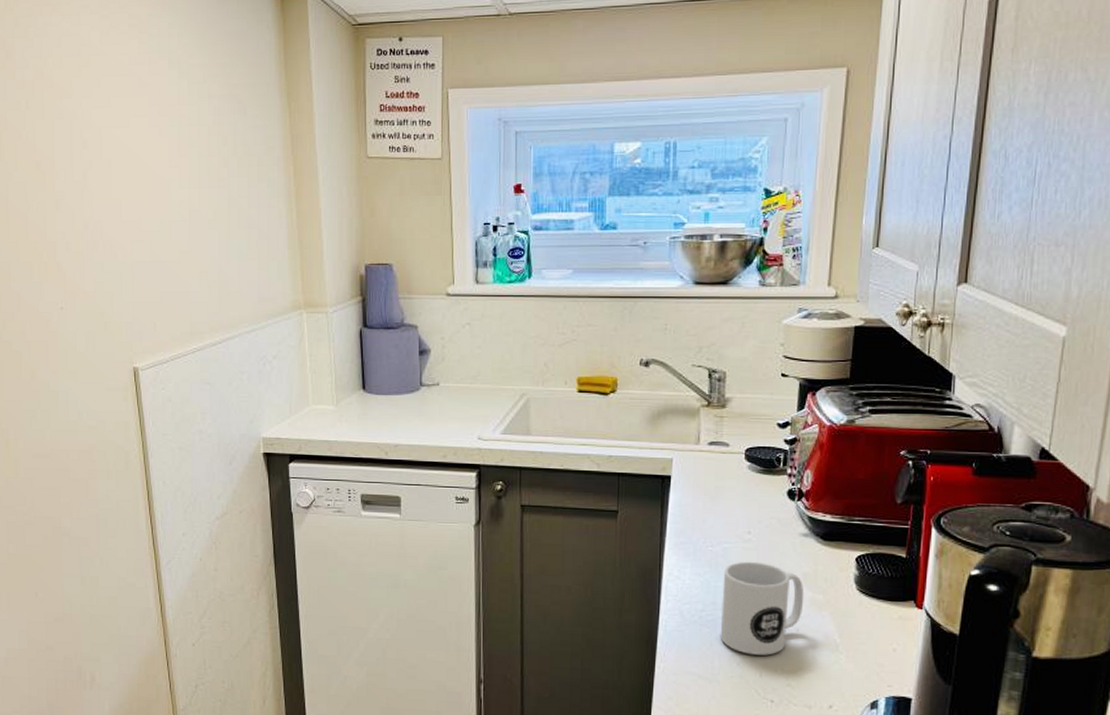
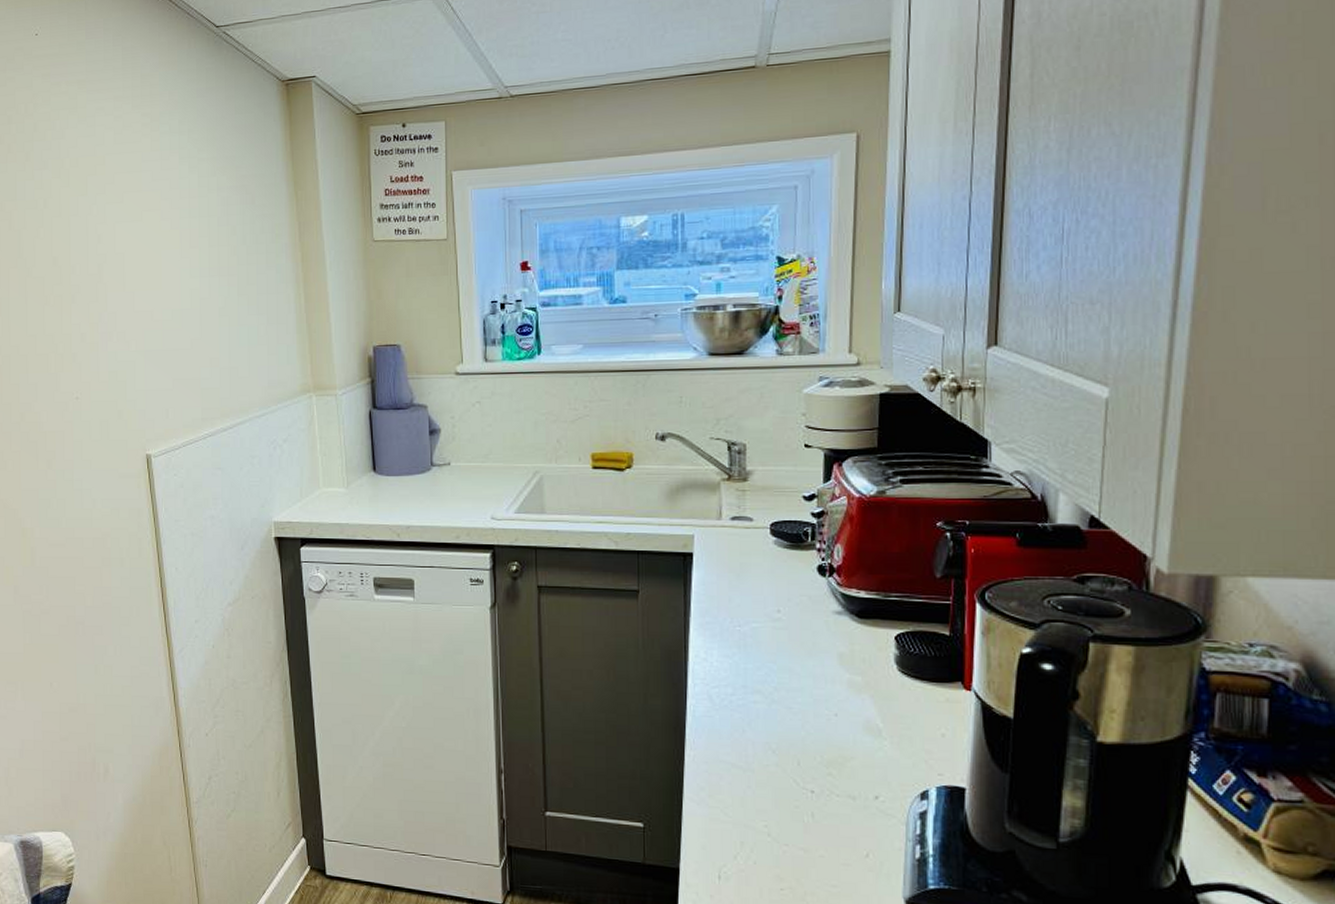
mug: present [720,561,804,655] -> none [752,641,842,742]

